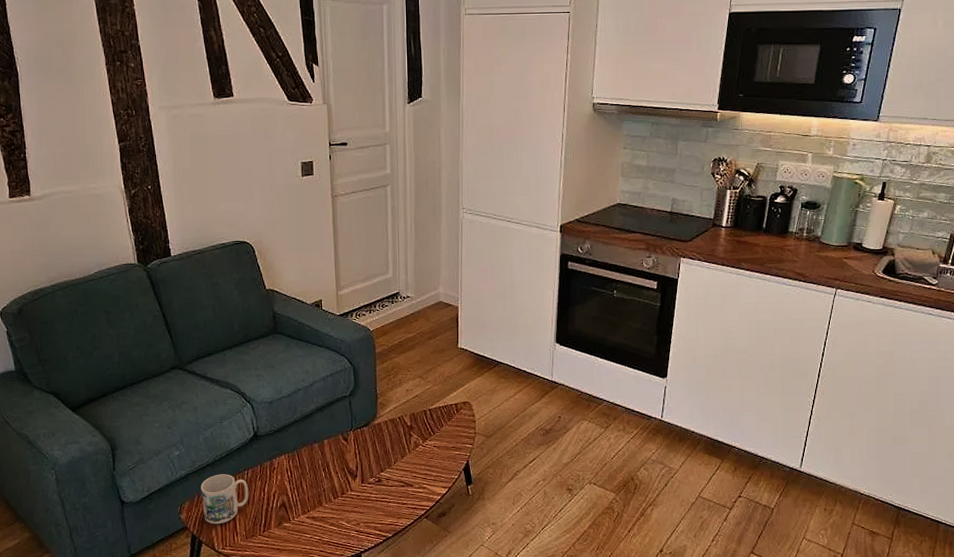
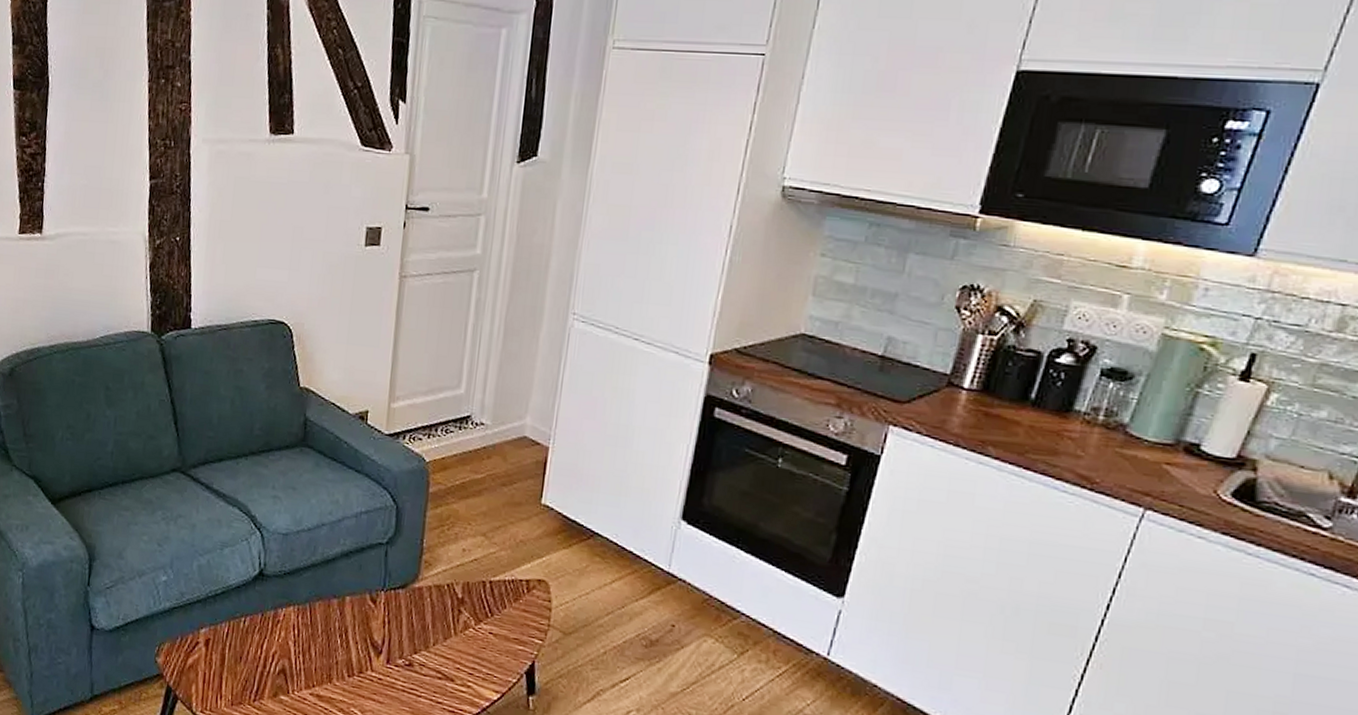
mug: present [201,474,249,525] -> none [184,614,244,680]

